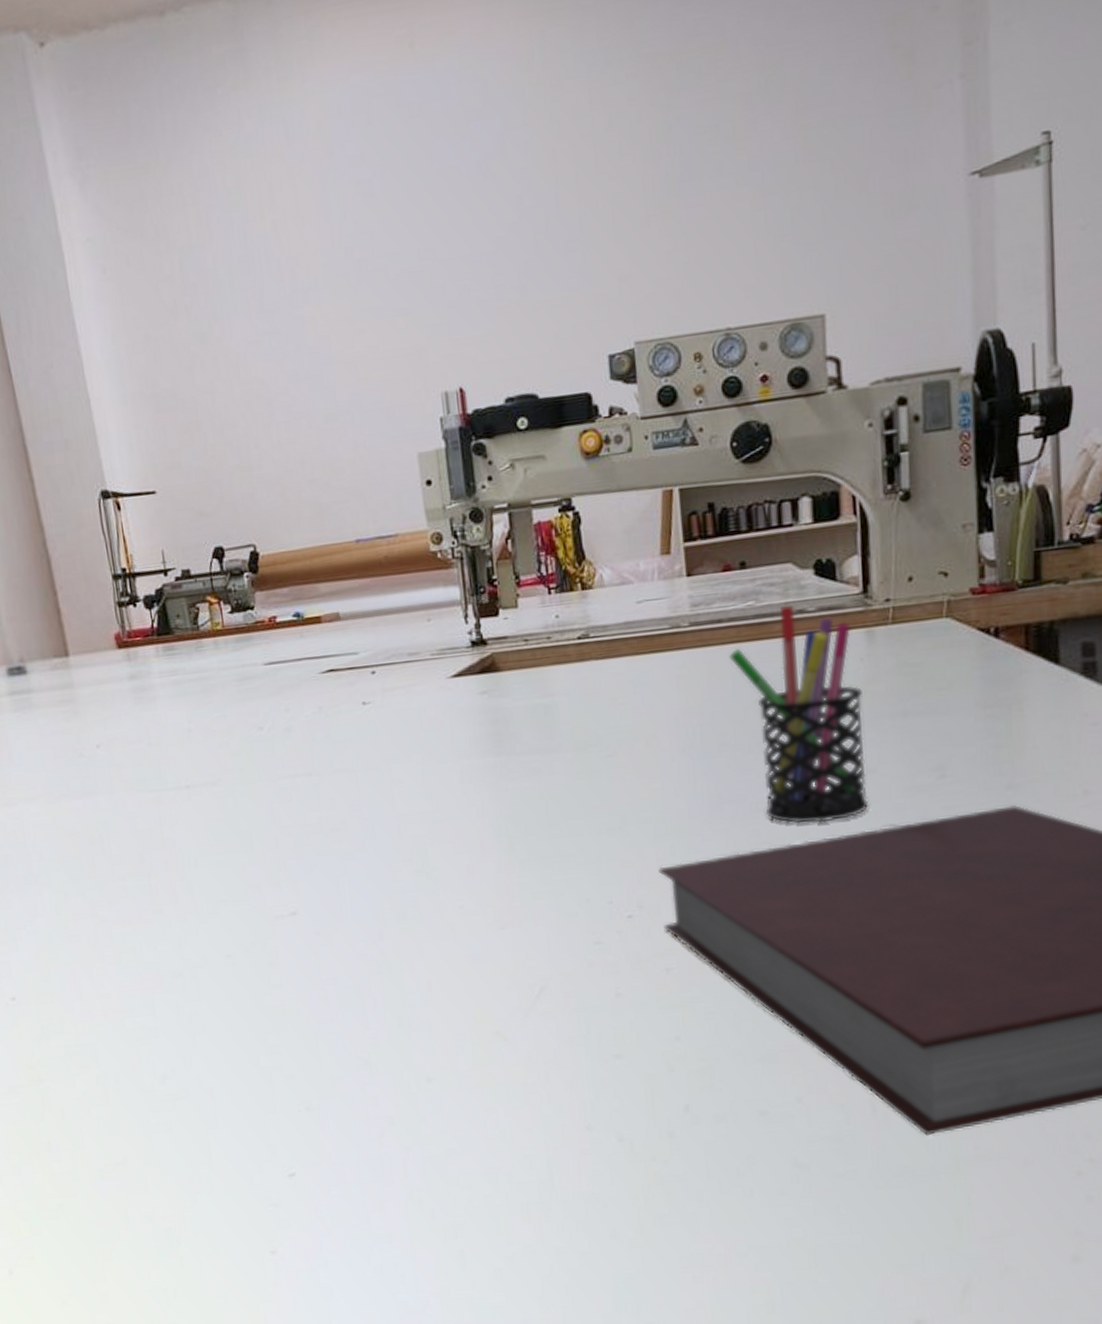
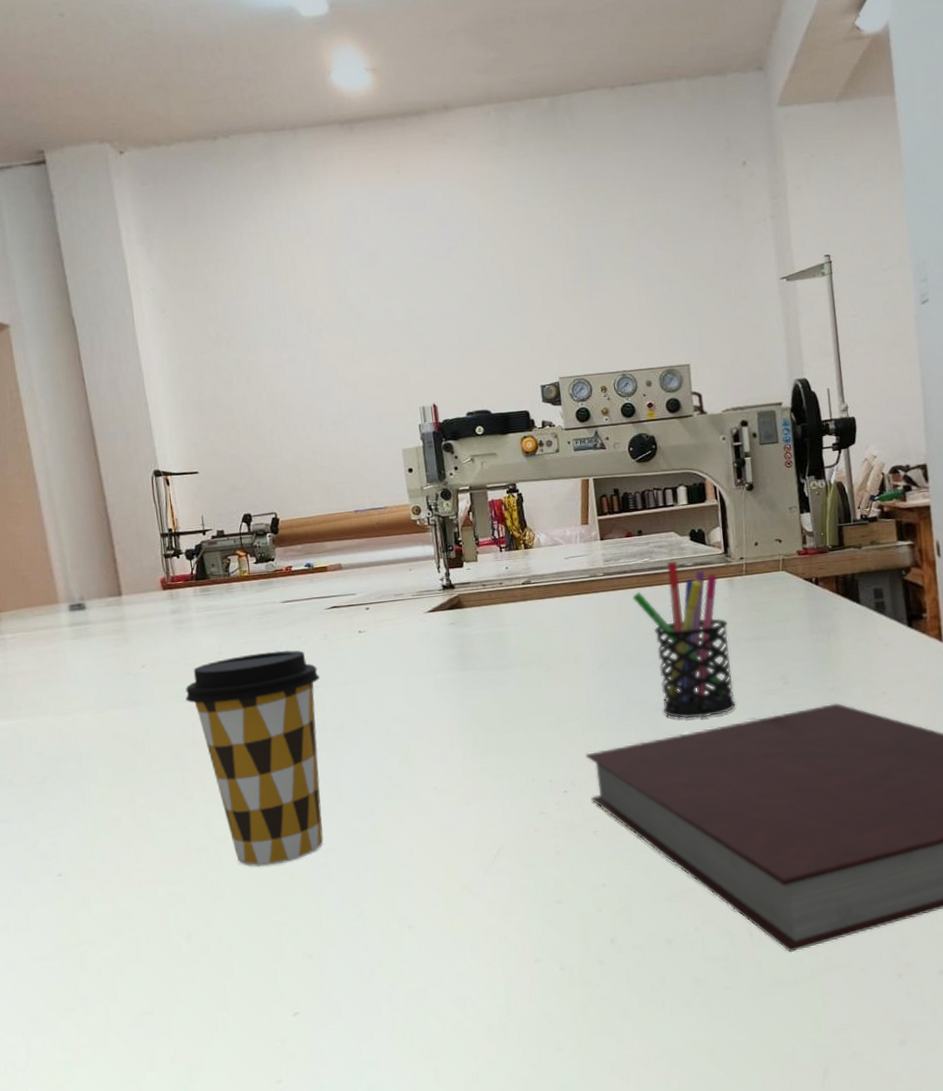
coffee cup: none [150,727,322,998] -> present [186,650,324,867]

